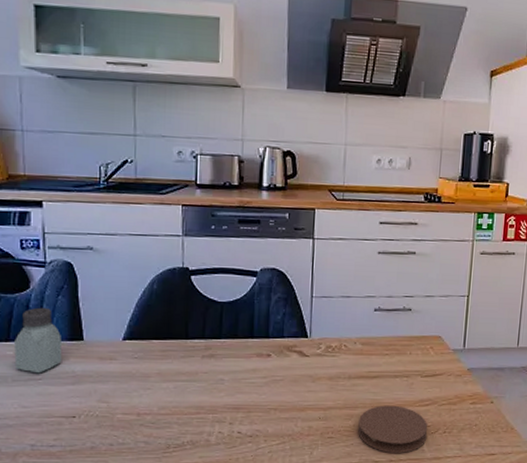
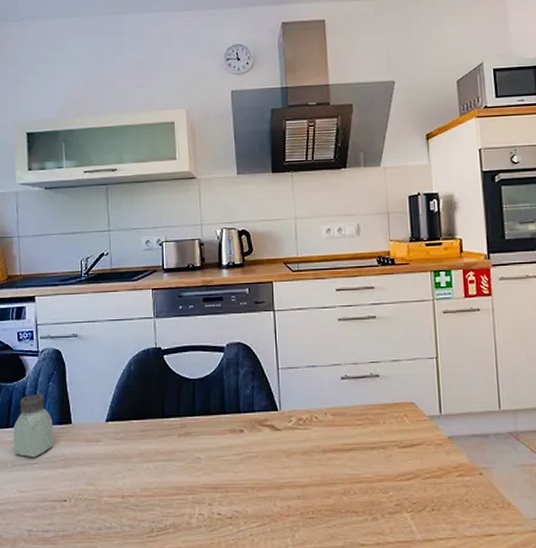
coaster: present [358,405,428,453] -> none [339,480,415,535]

